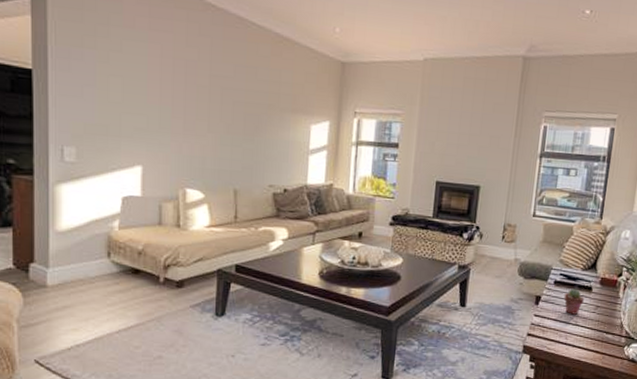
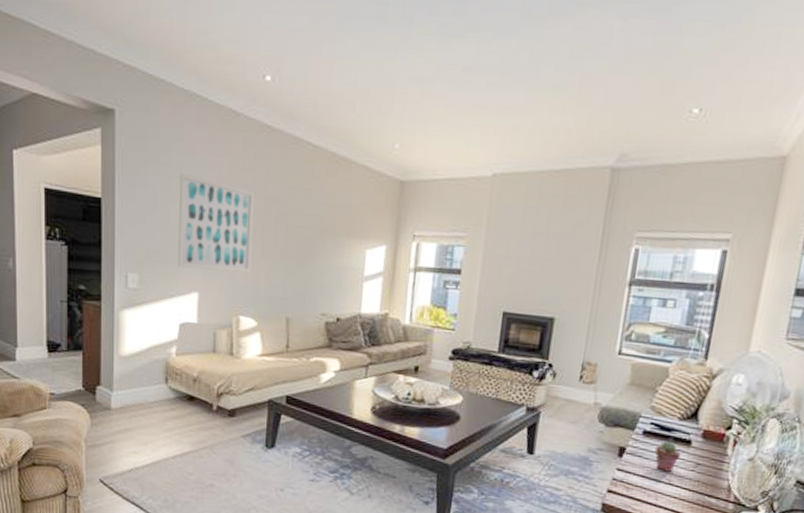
wall art: none [120,46,199,147] -> present [178,173,254,273]

